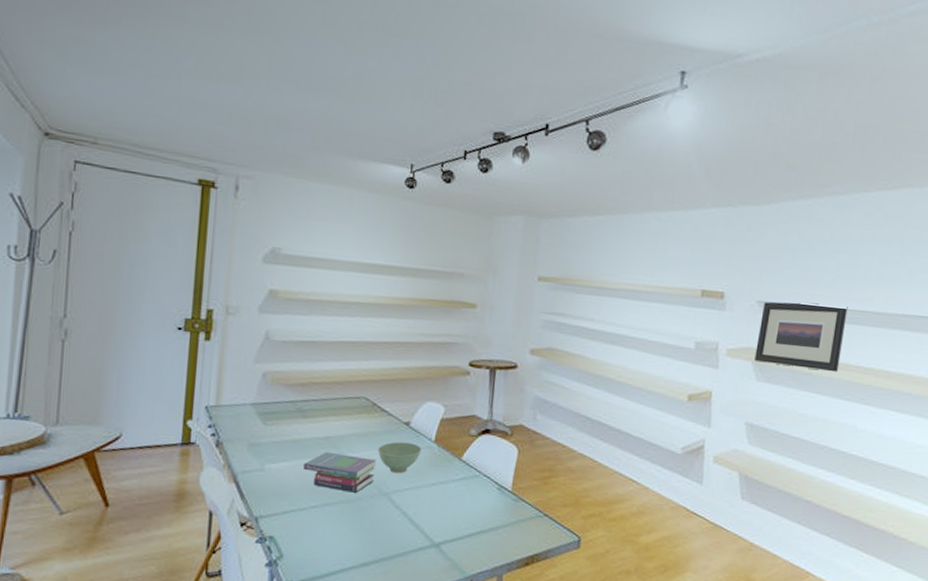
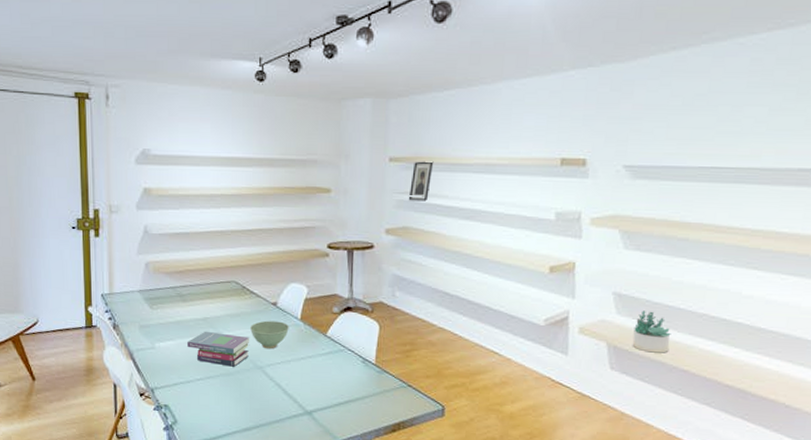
picture frame: none [554,282,582,323] -> present [408,161,434,201]
picture frame: present [754,301,848,373] -> none [622,163,731,236]
succulent plant: none [762,441,796,484] -> present [632,311,671,353]

